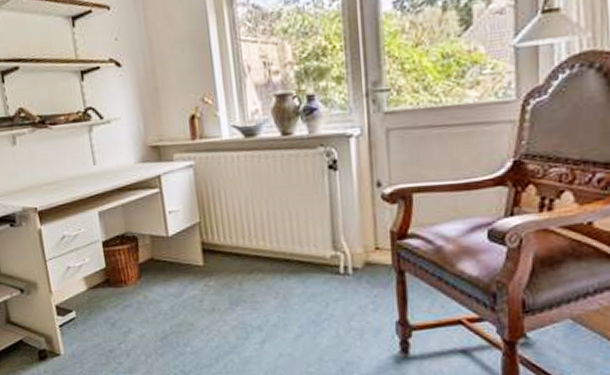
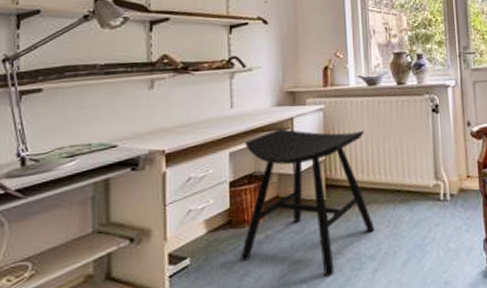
stool: none [111,187,261,343] -> present [241,128,375,278]

